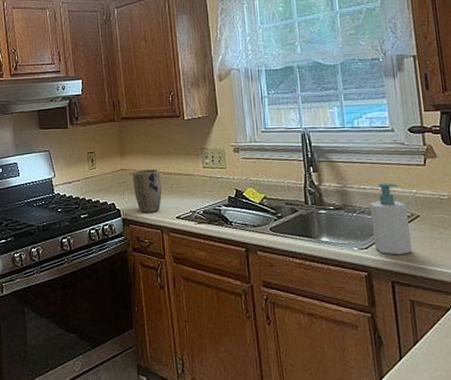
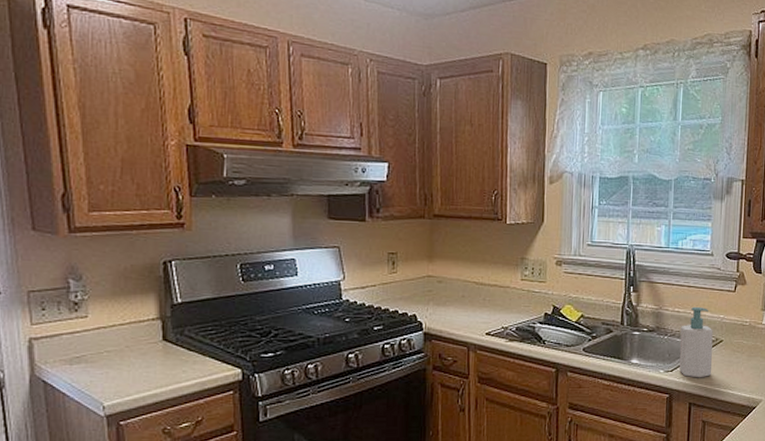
plant pot: present [132,168,162,213] -> none [440,277,473,327]

